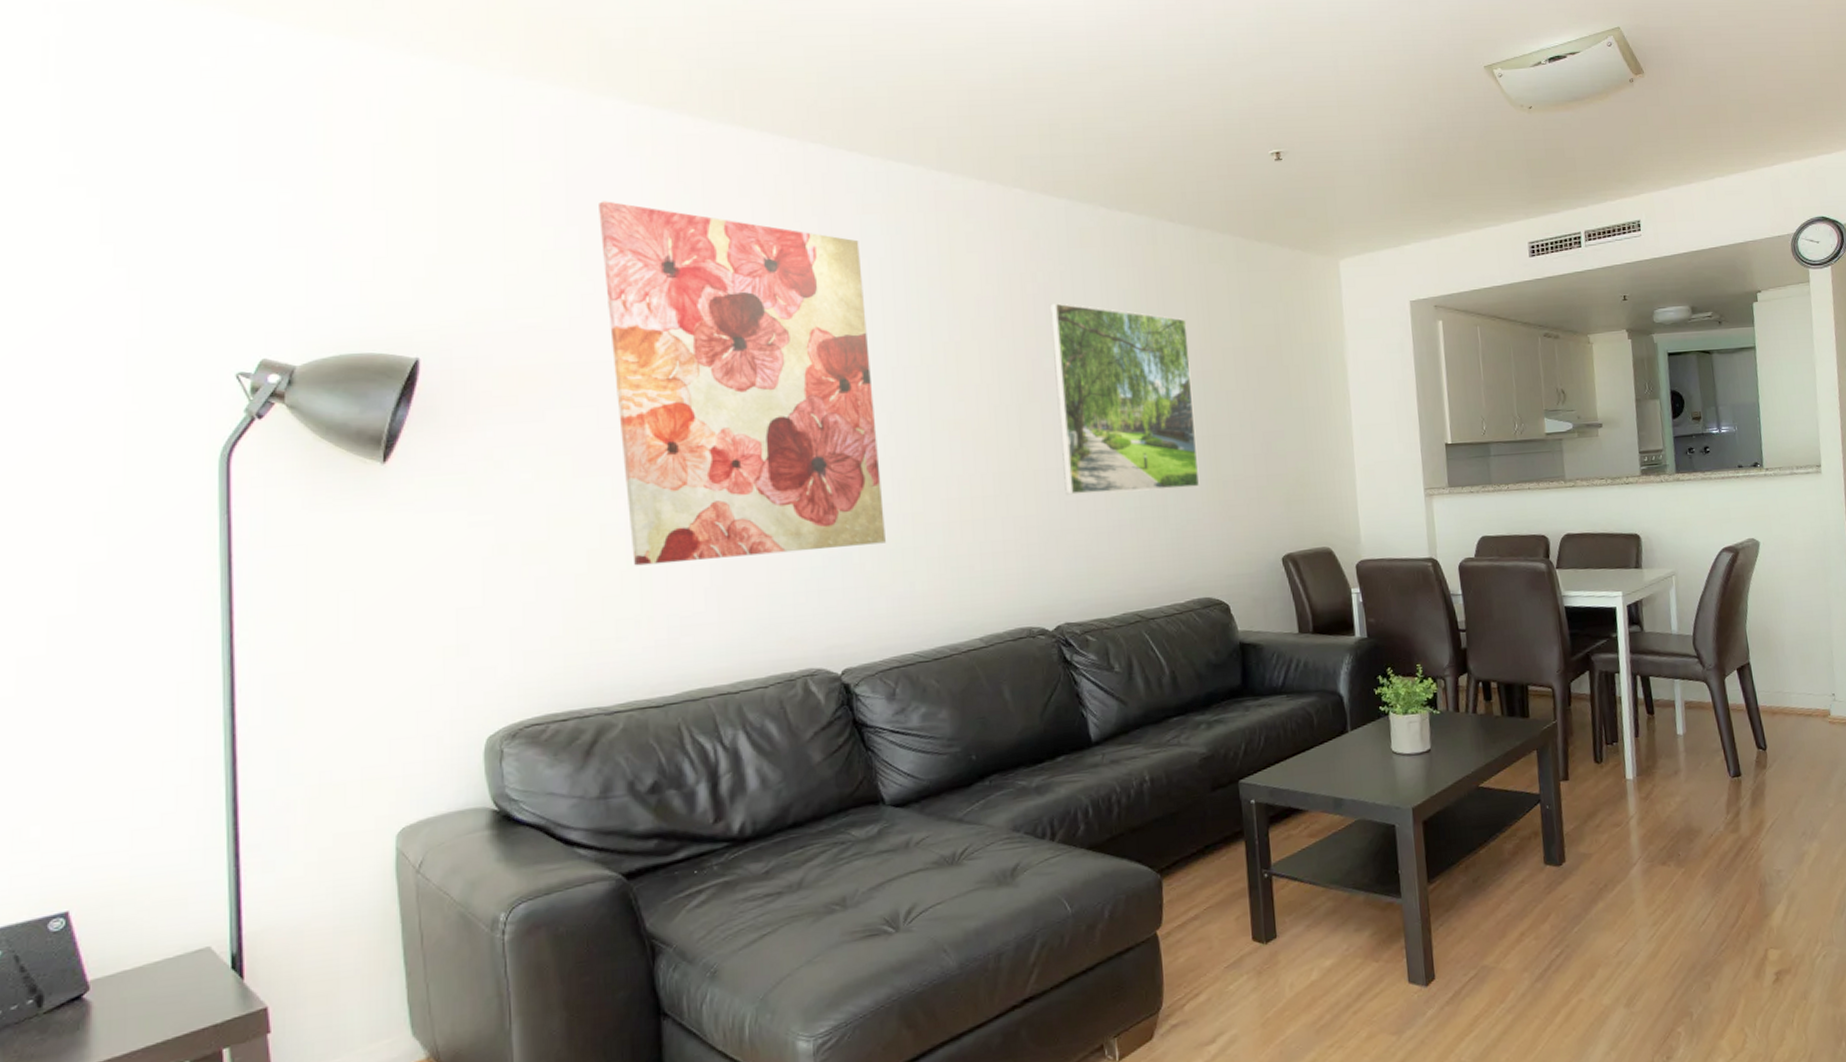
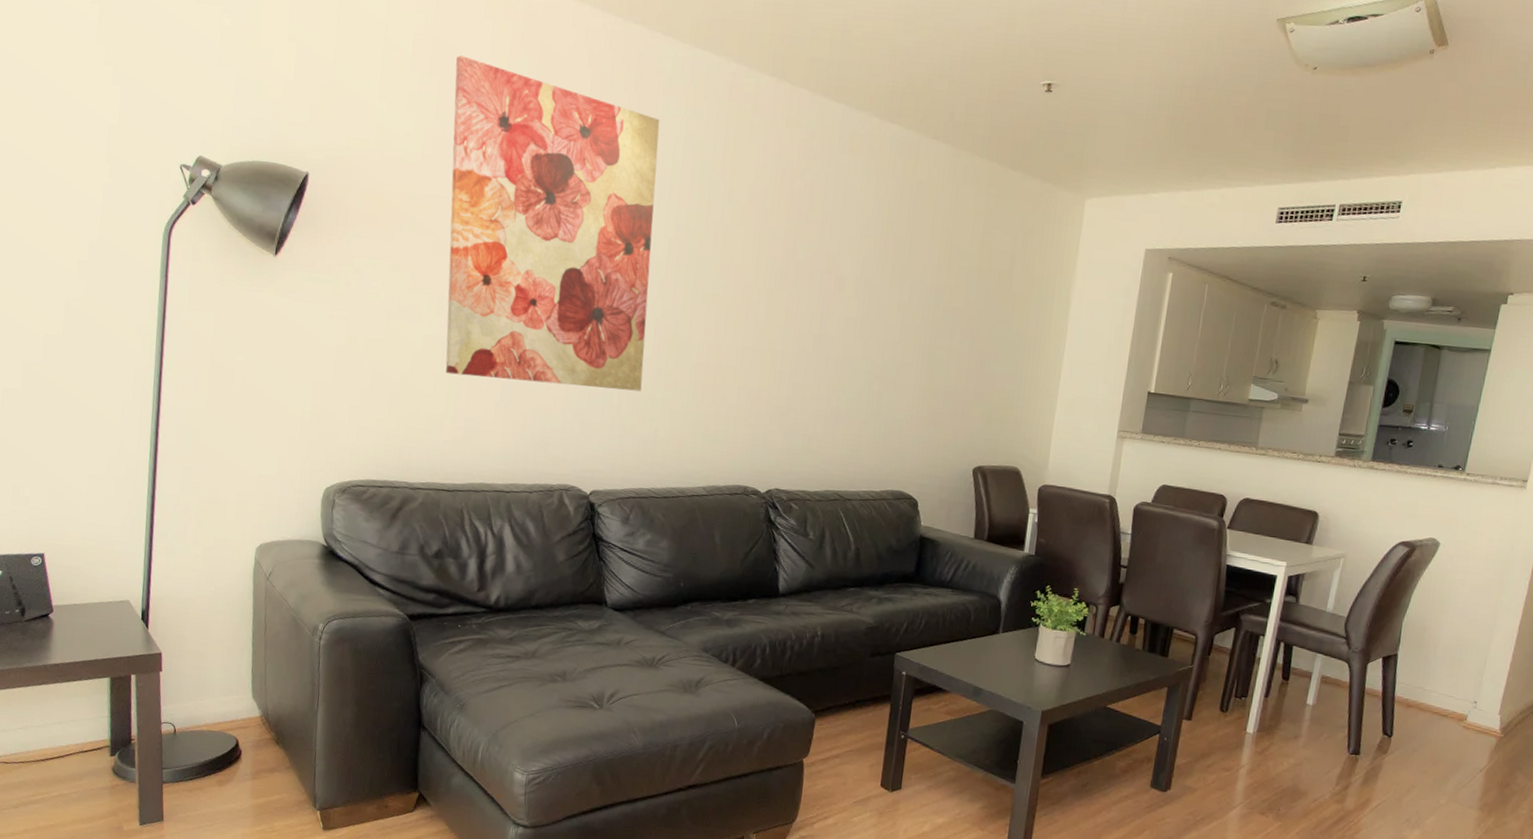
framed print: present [1050,303,1200,495] -> none [795,201,931,391]

